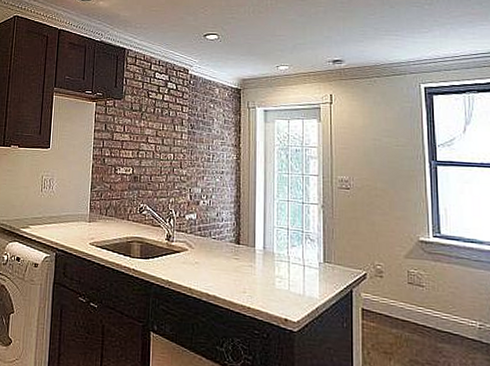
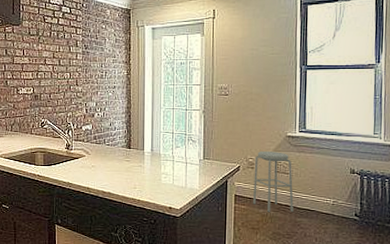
stool: none [383,257,433,336] -> present [253,151,294,213]

